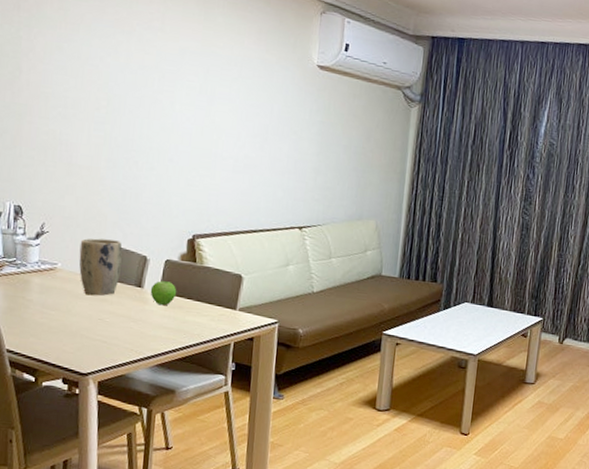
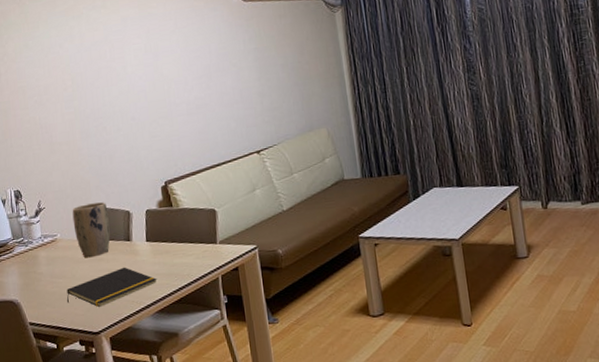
notepad: none [56,312,164,348] -> present [66,267,157,307]
fruit: present [150,281,177,305] -> none [138,230,162,253]

